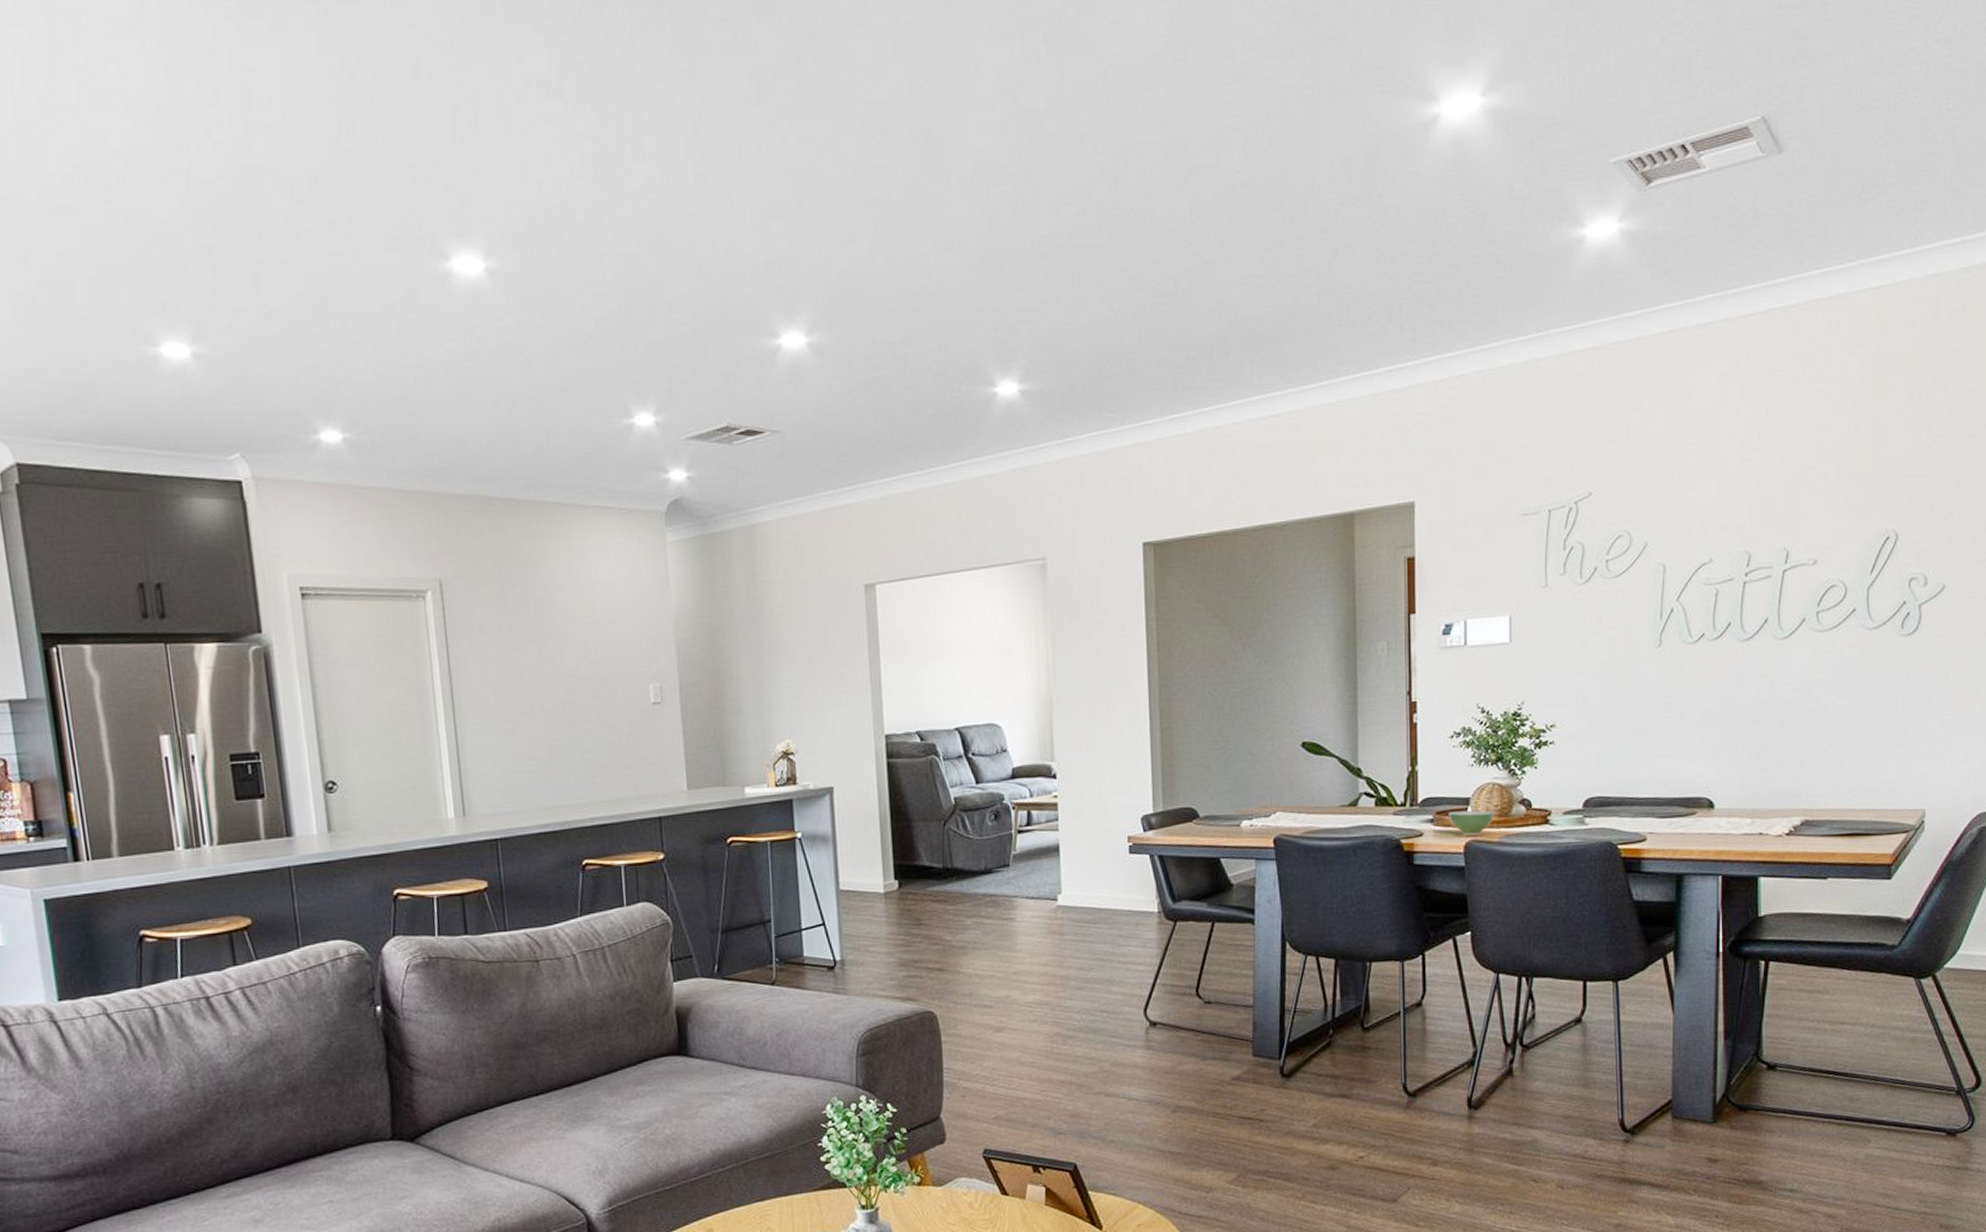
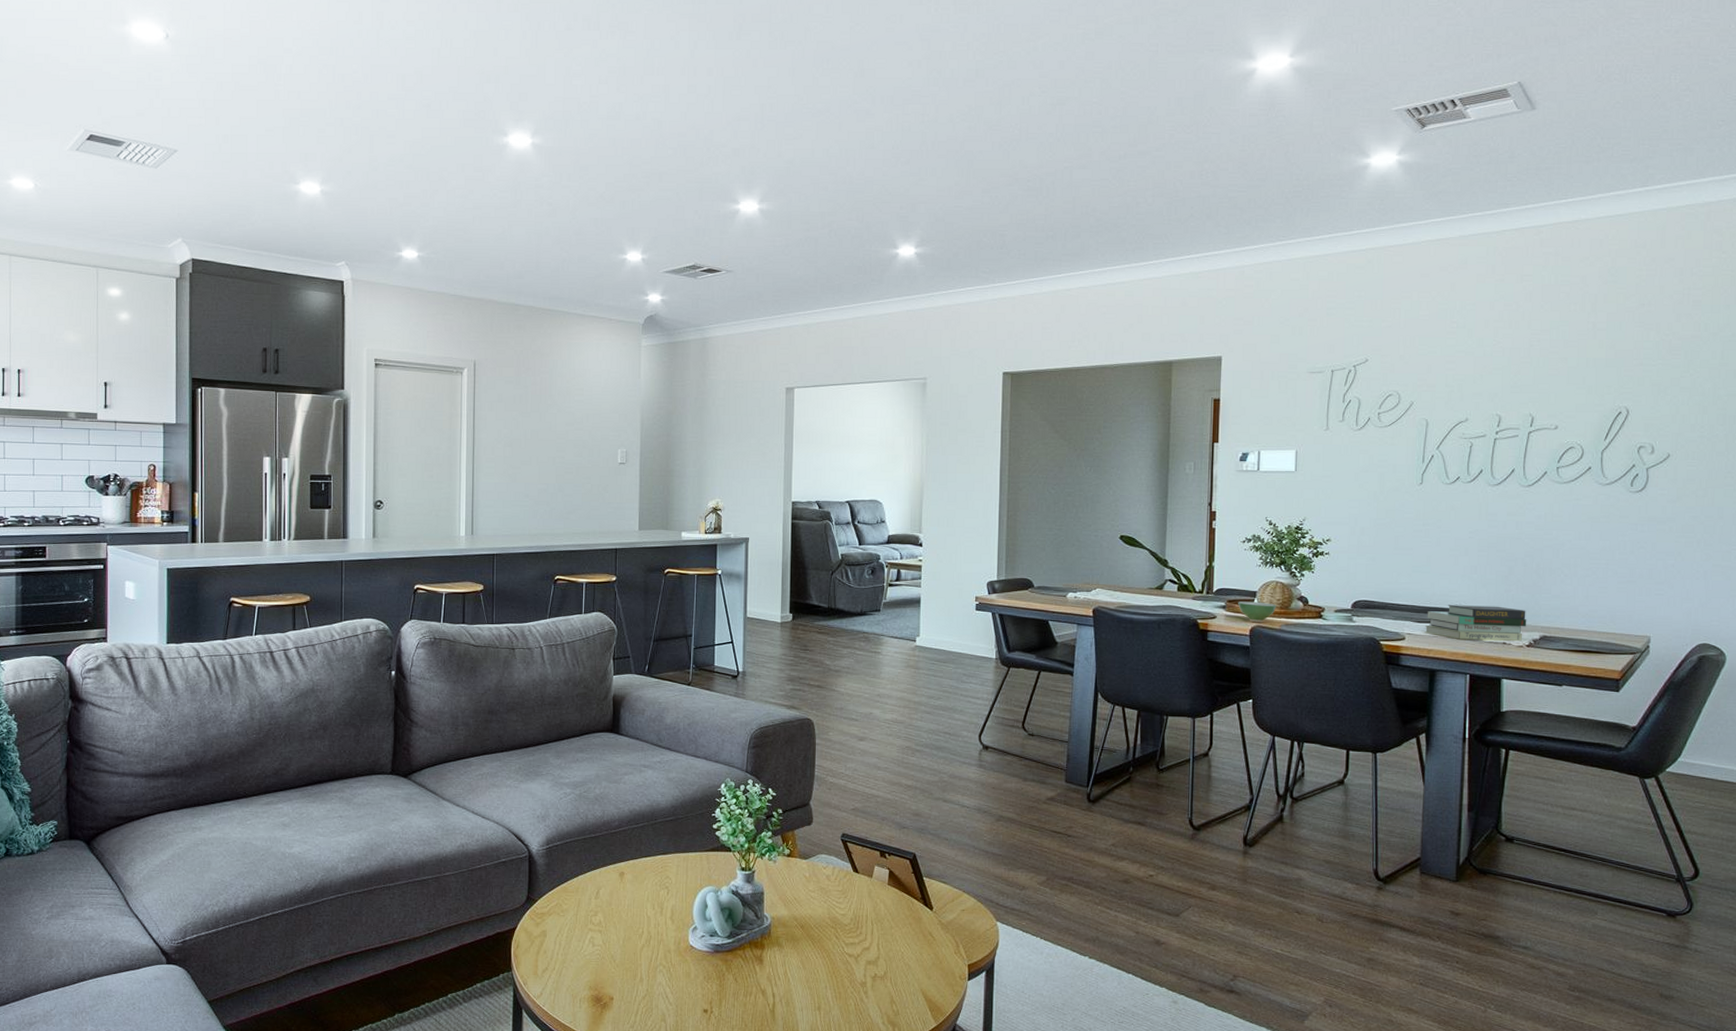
books: none [1668,789,1786,834] -> present [1424,605,1527,642]

